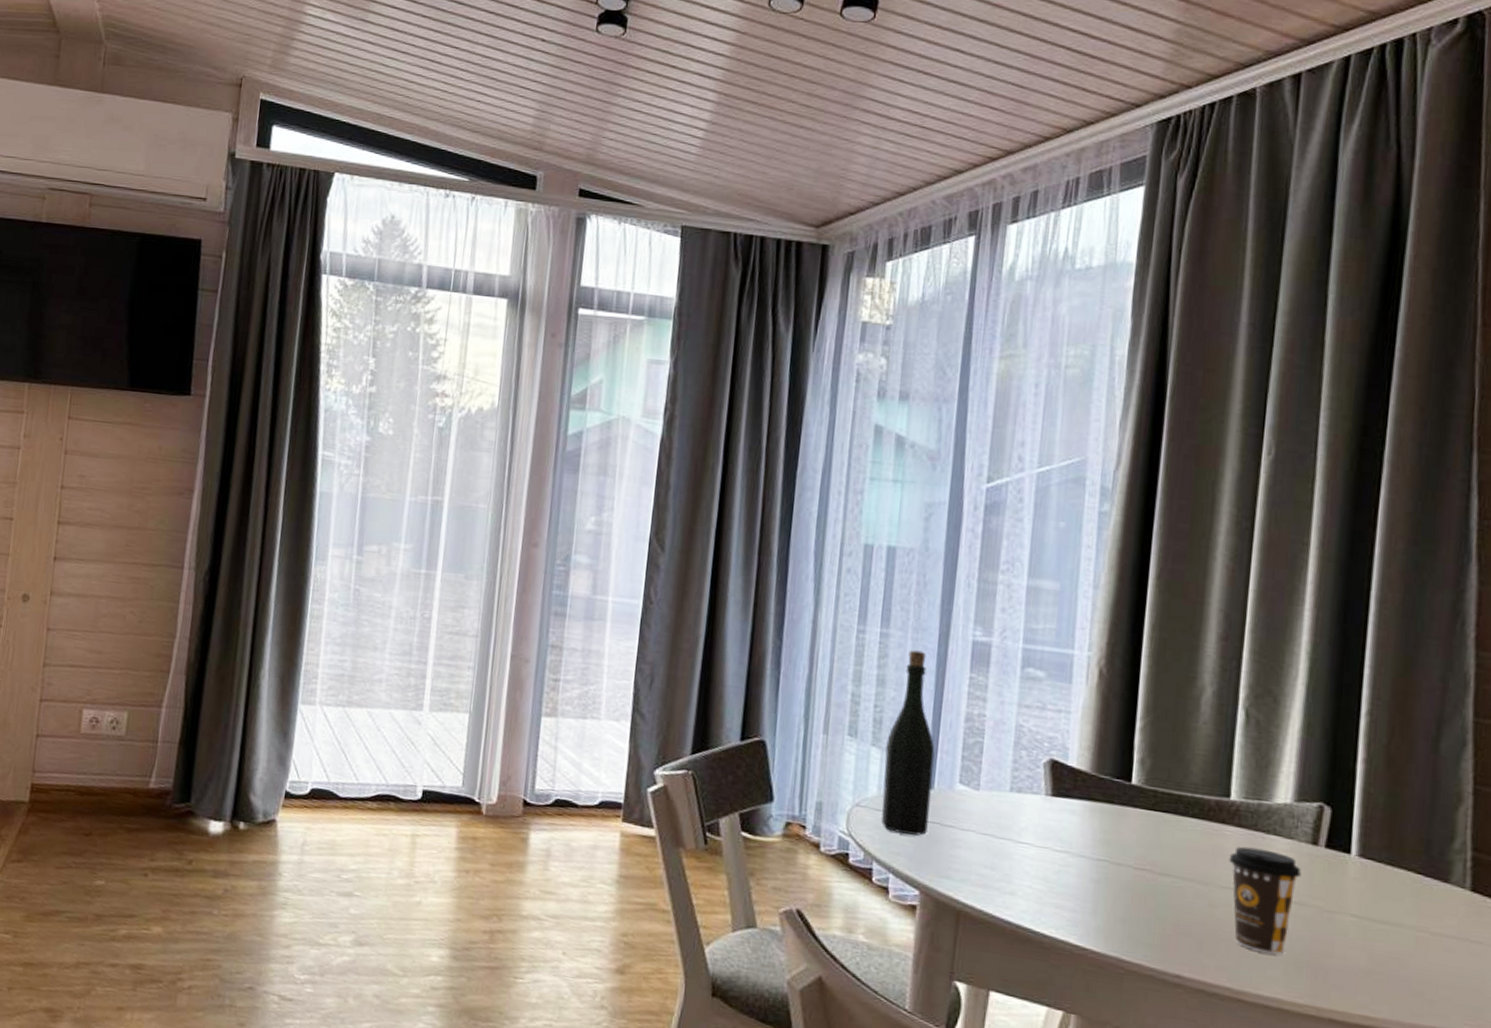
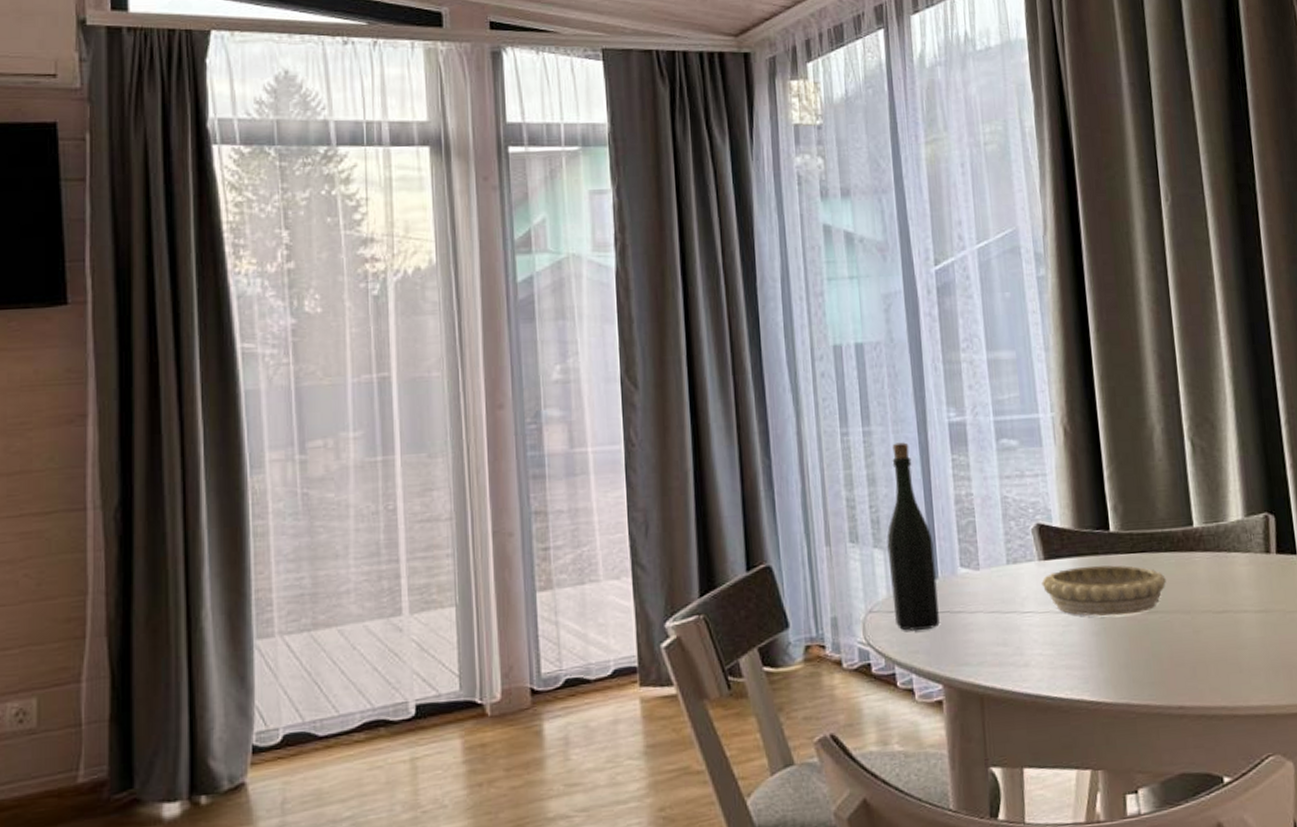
decorative bowl: none [1044,810,1187,872] -> present [1041,565,1166,617]
coffee cup: present [1229,846,1301,954] -> none [1202,567,1262,665]

